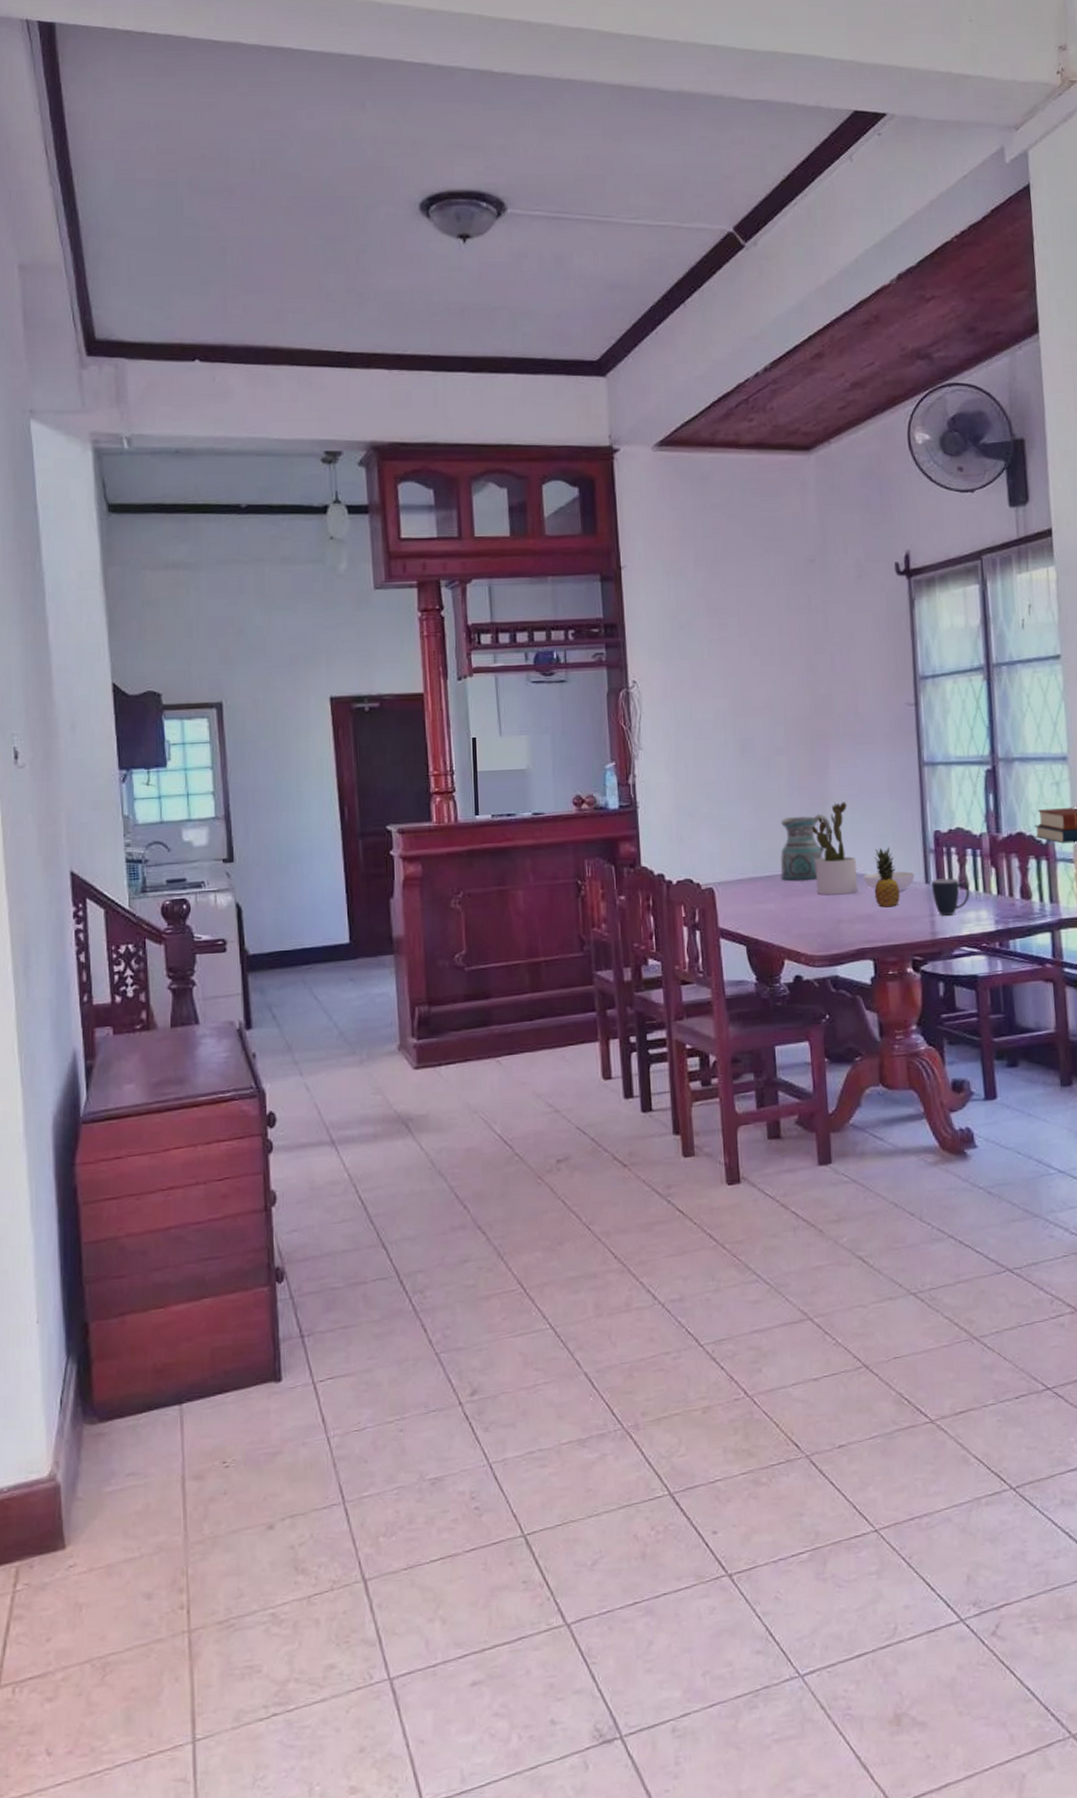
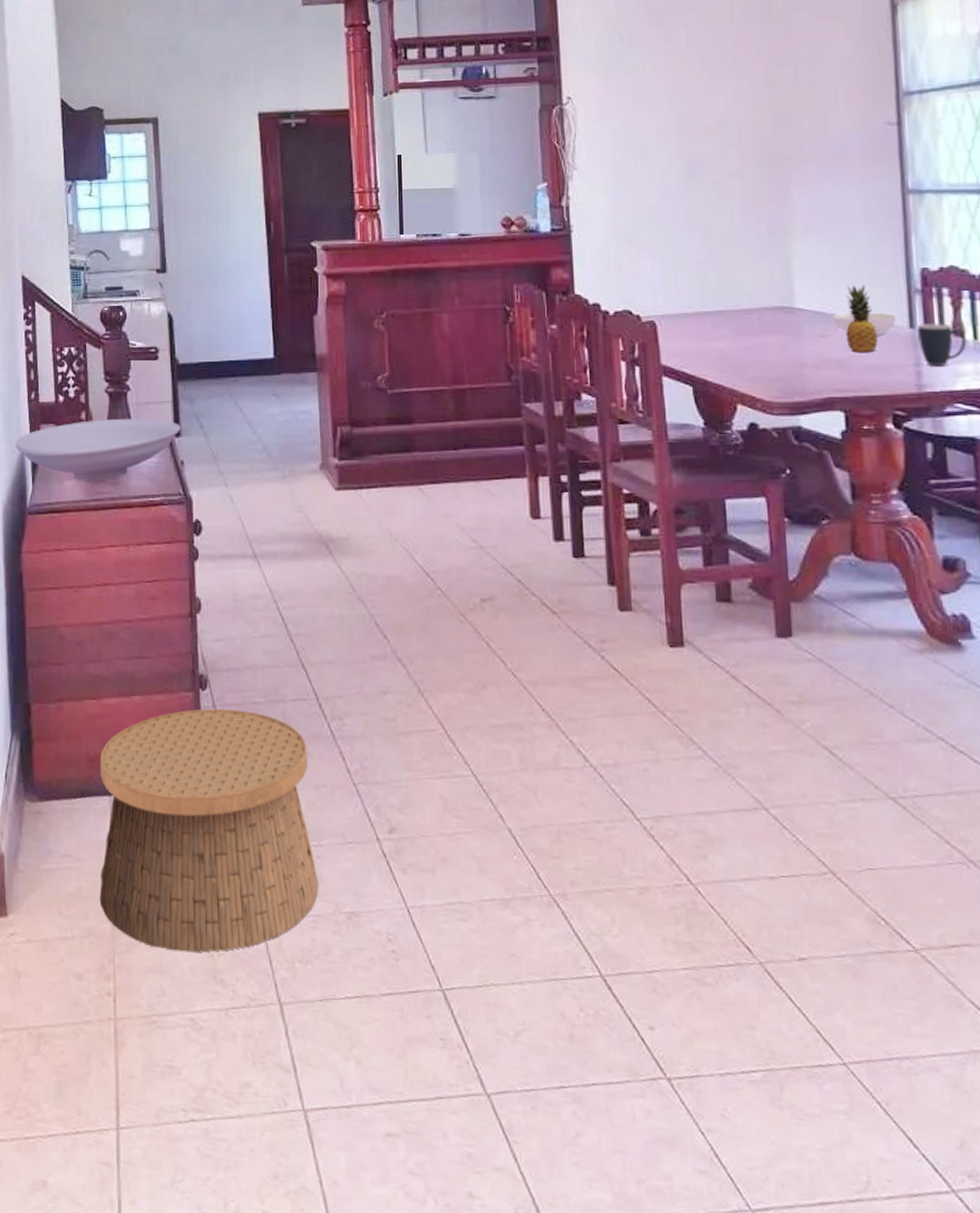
decorative bowl: none [66,1013,252,1084] -> present [15,418,181,481]
basket: none [169,1297,402,1550] -> present [99,708,319,953]
ceramic pitcher: present [780,813,831,883] -> none [733,244,793,320]
cactus: present [811,802,858,896] -> none [769,232,826,336]

